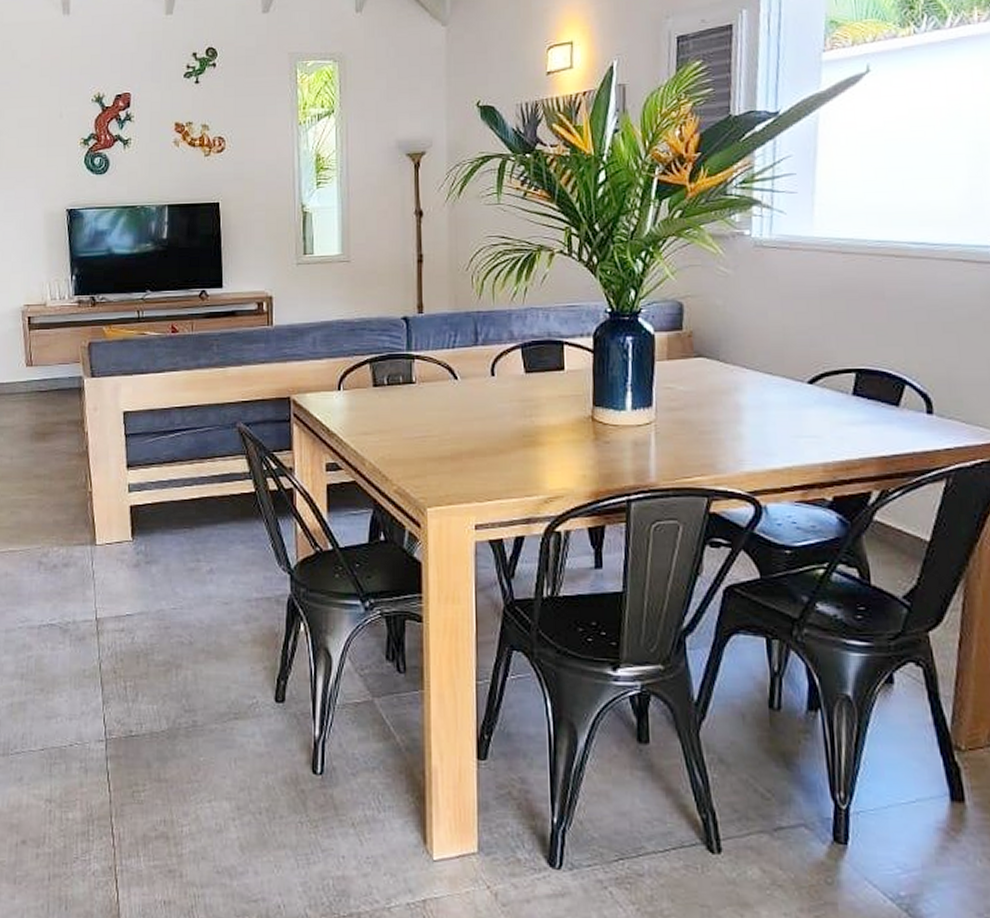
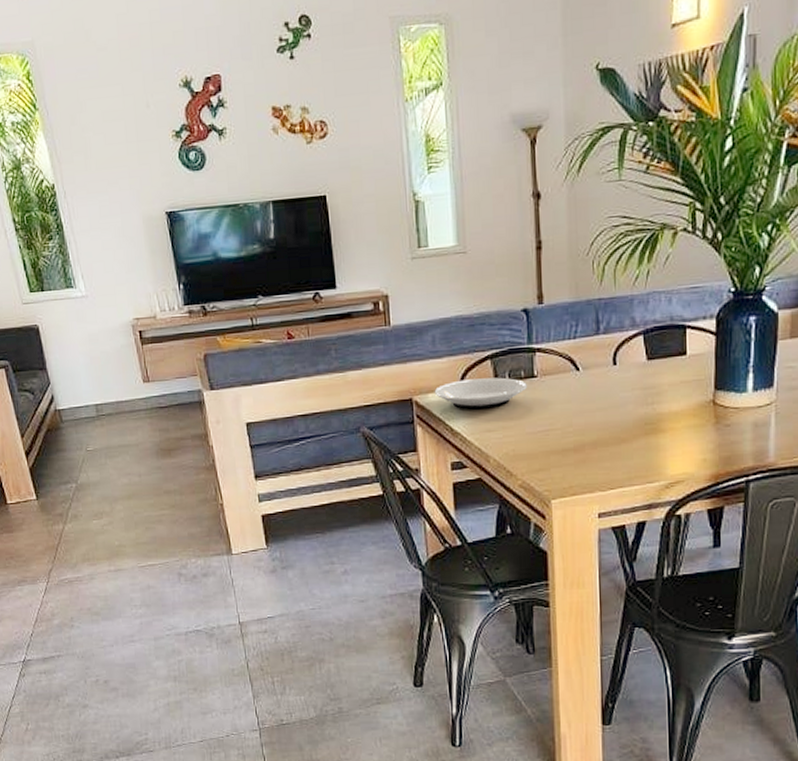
plate: none [312,381,406,412] -> present [434,377,528,410]

